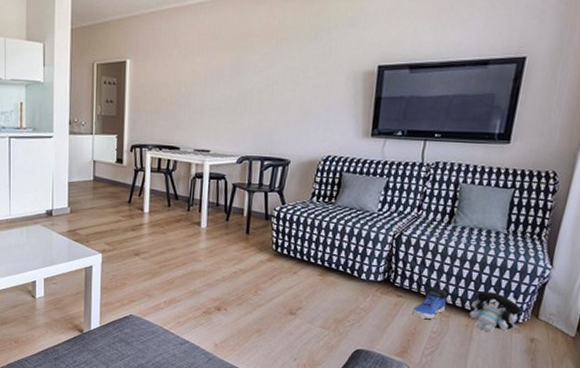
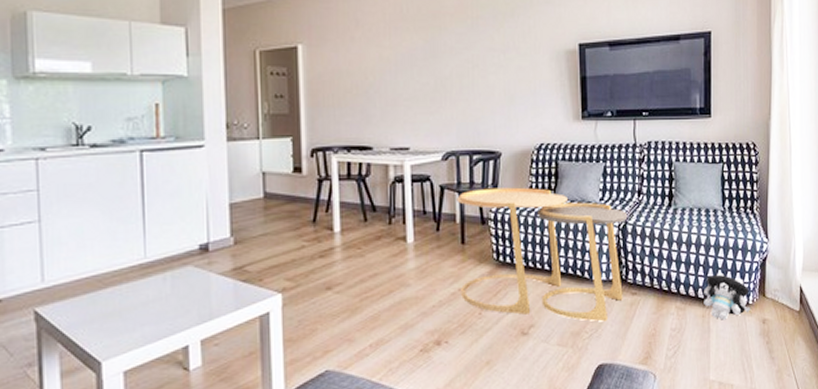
side table: none [241,190,405,315] -> present [457,187,628,322]
sneaker: present [412,286,449,319] -> none [649,277,681,316]

